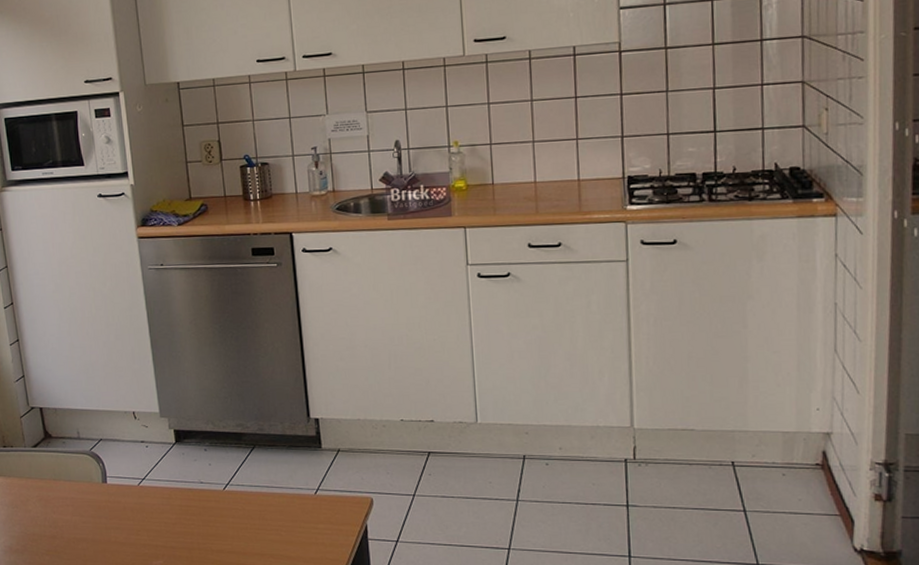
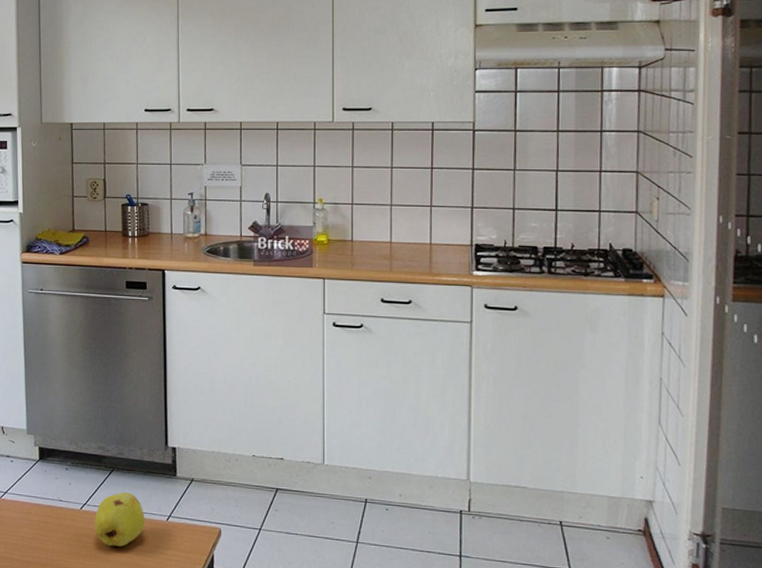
fruit: none [239,468,293,524] -> present [95,492,145,547]

